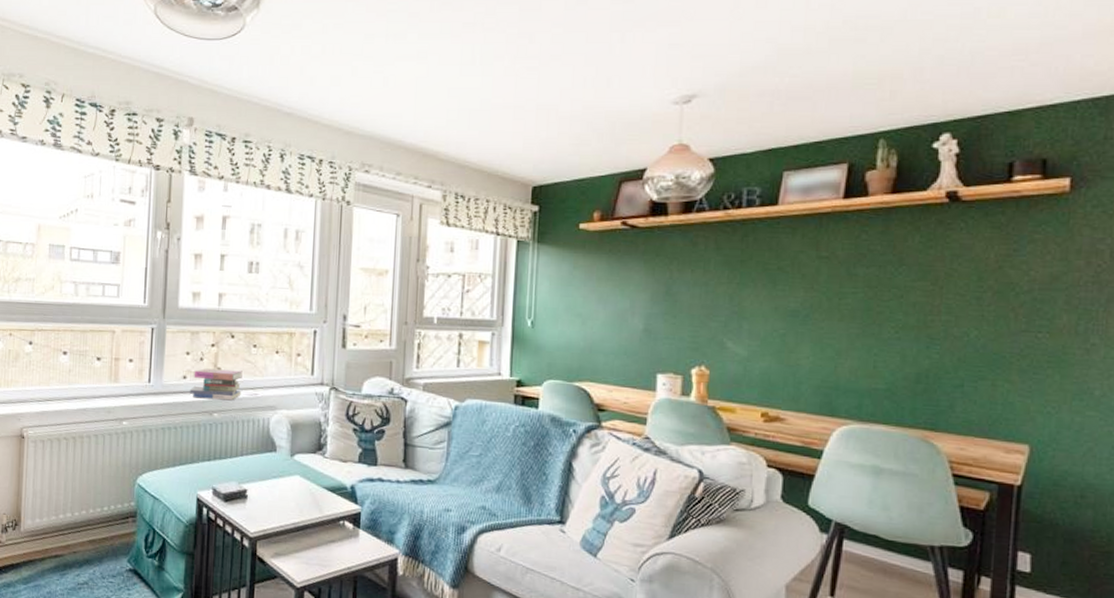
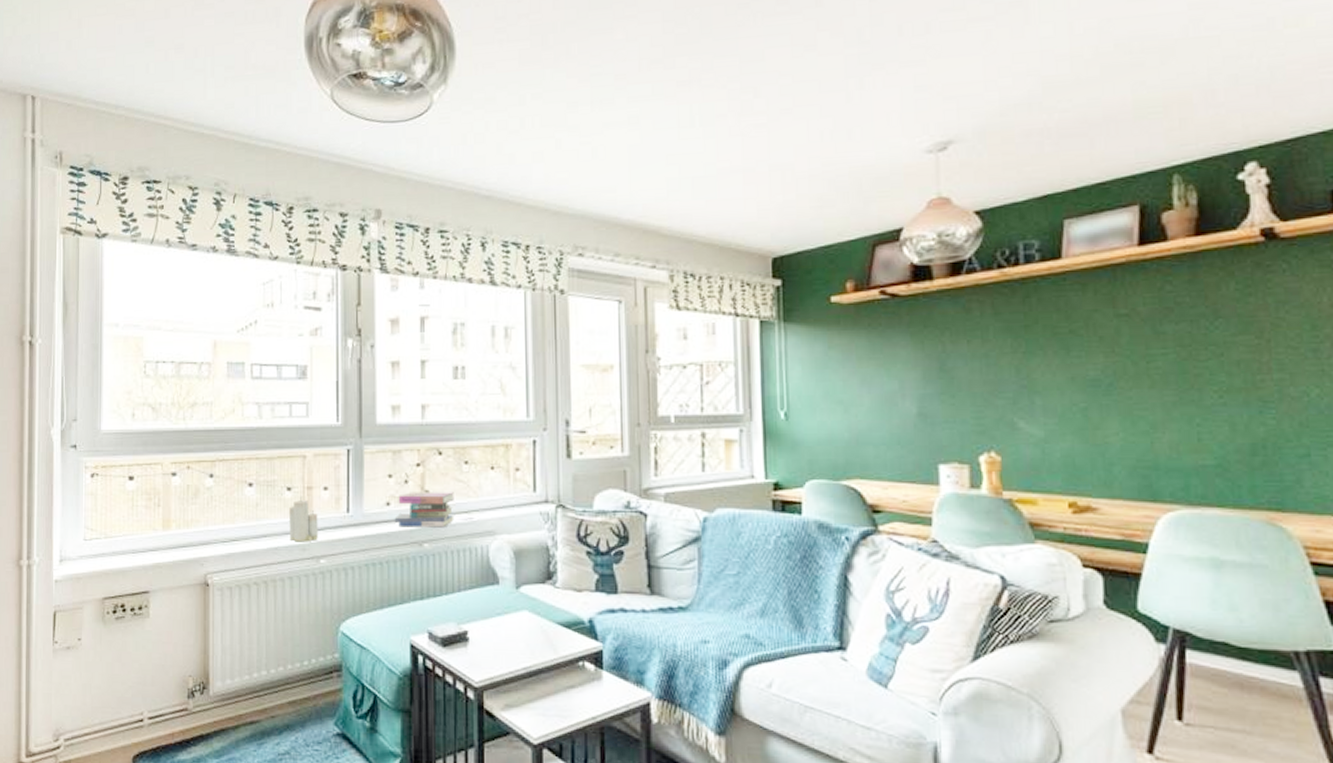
candle: none [97,366,123,406] -> present [289,496,318,542]

